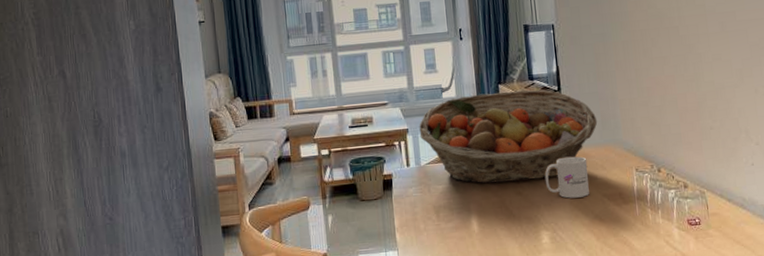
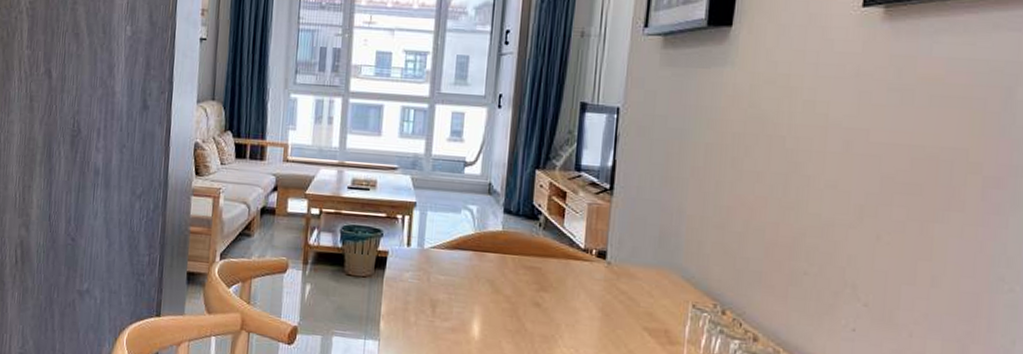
fruit basket: present [419,89,598,184] -> none [428,176,654,293]
mug: present [544,156,589,199] -> none [572,272,631,326]

